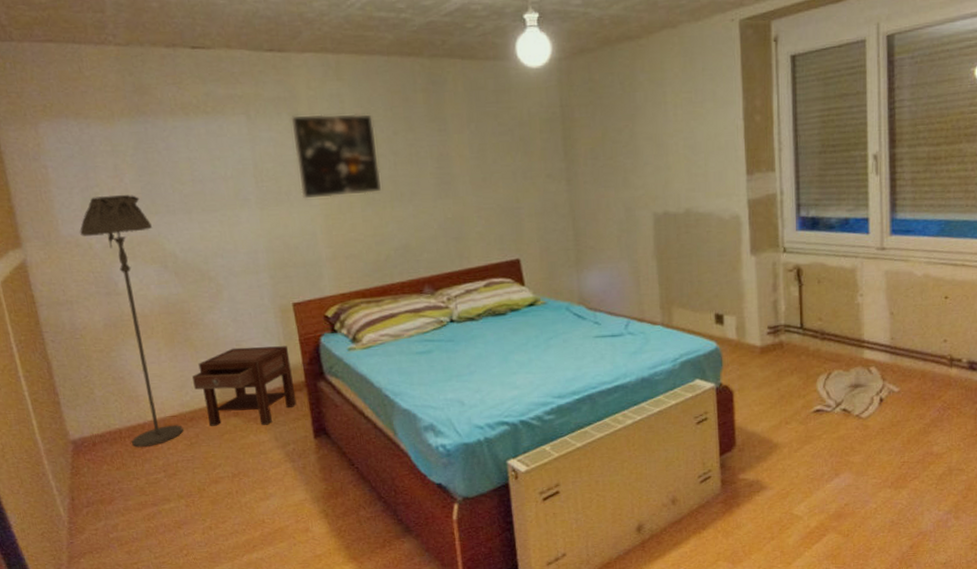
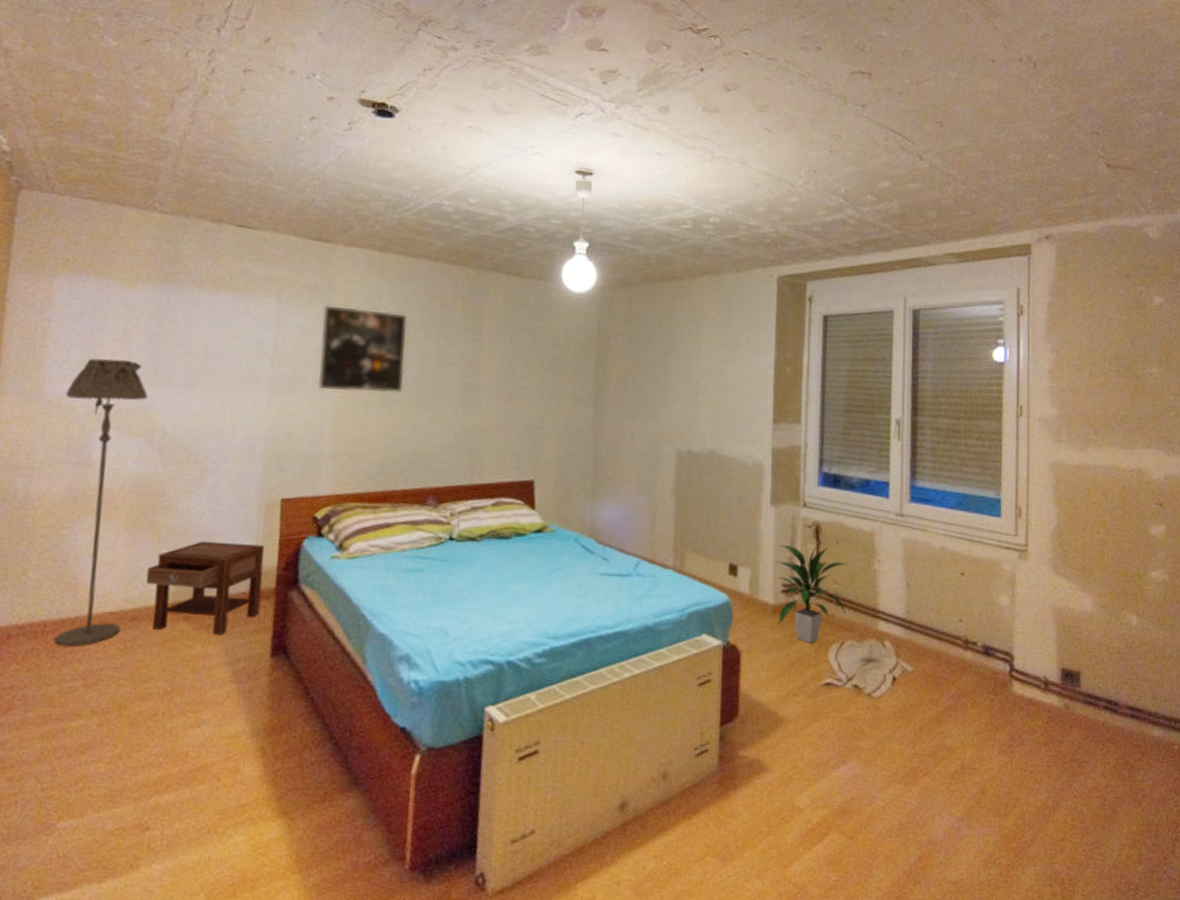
indoor plant: none [760,286,832,377] -> present [776,544,849,643]

